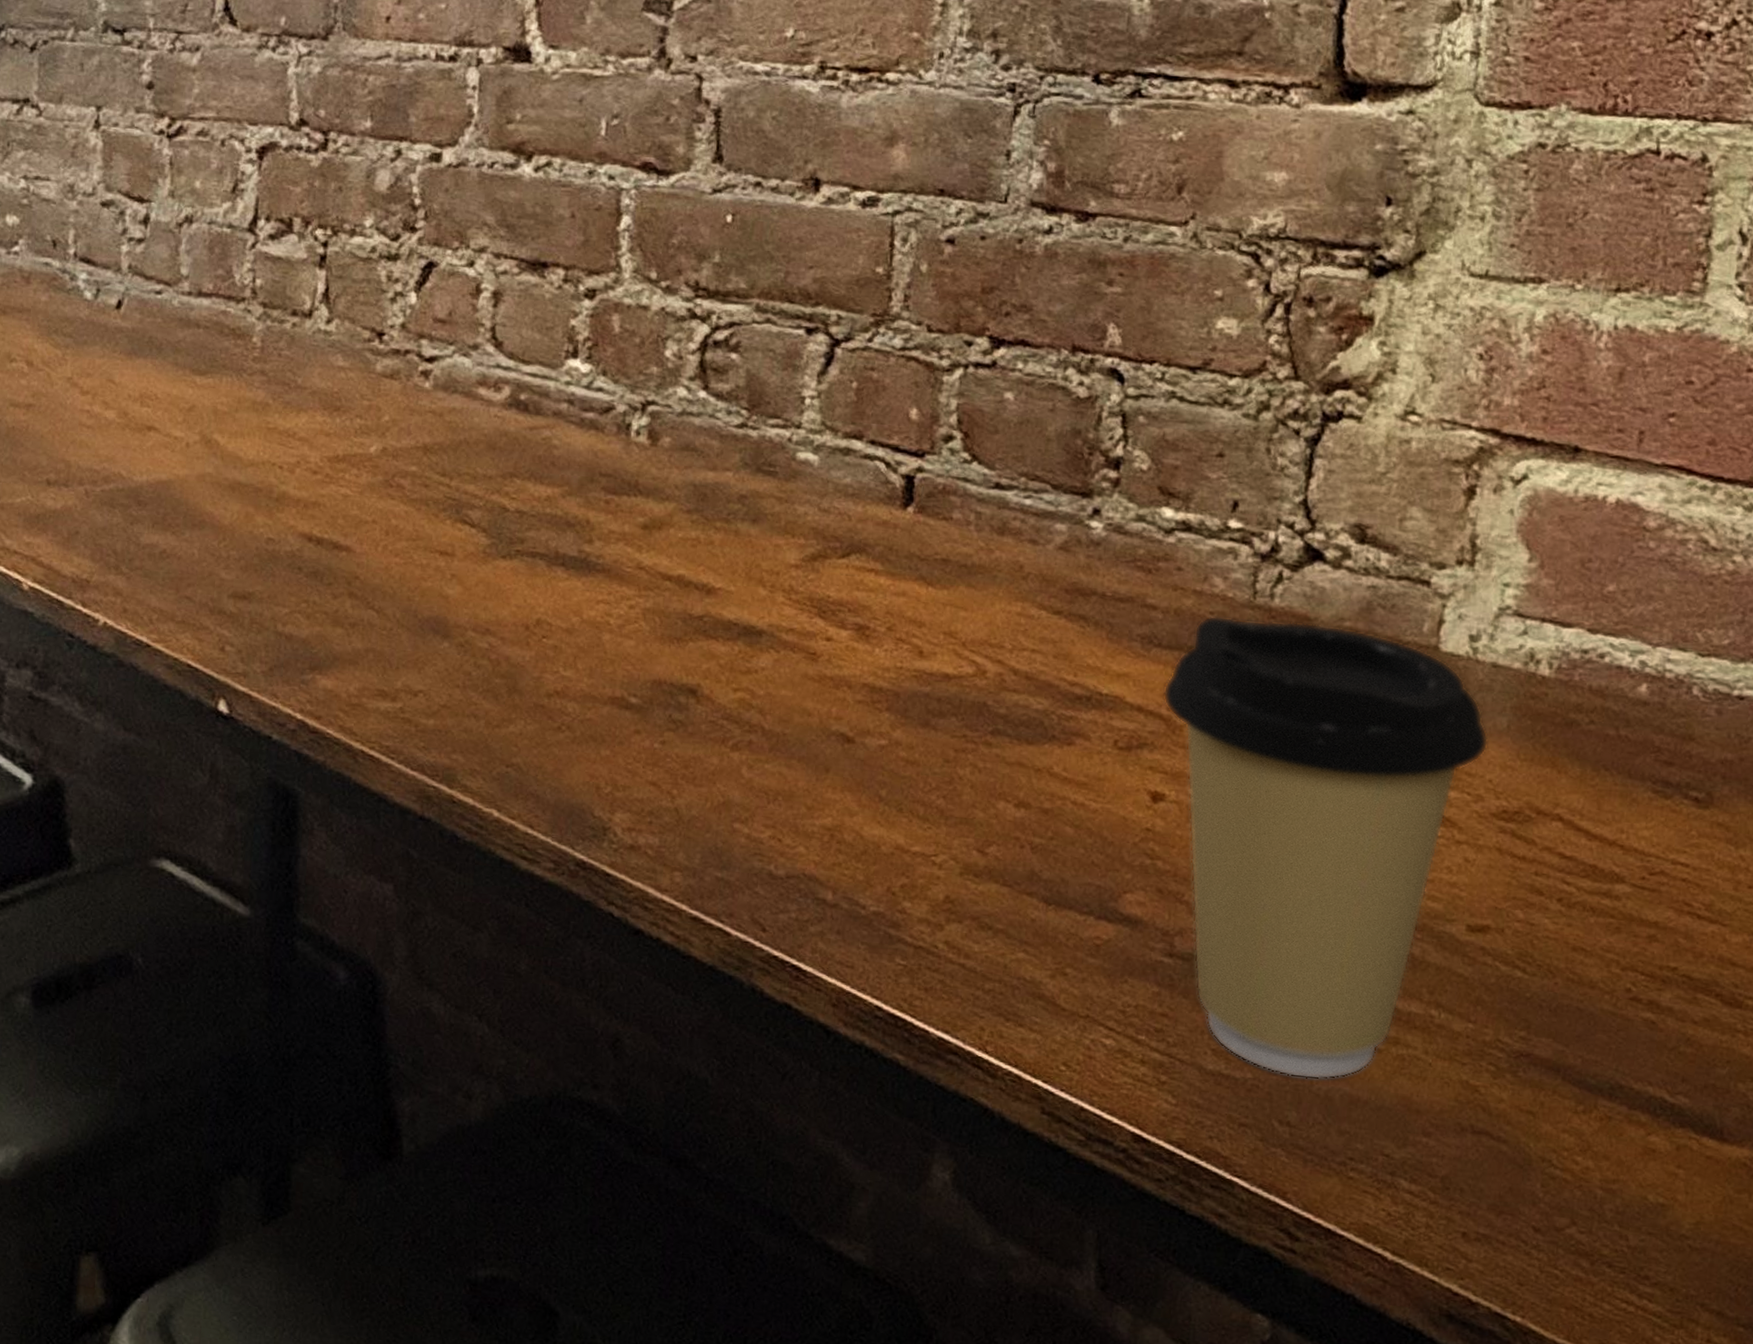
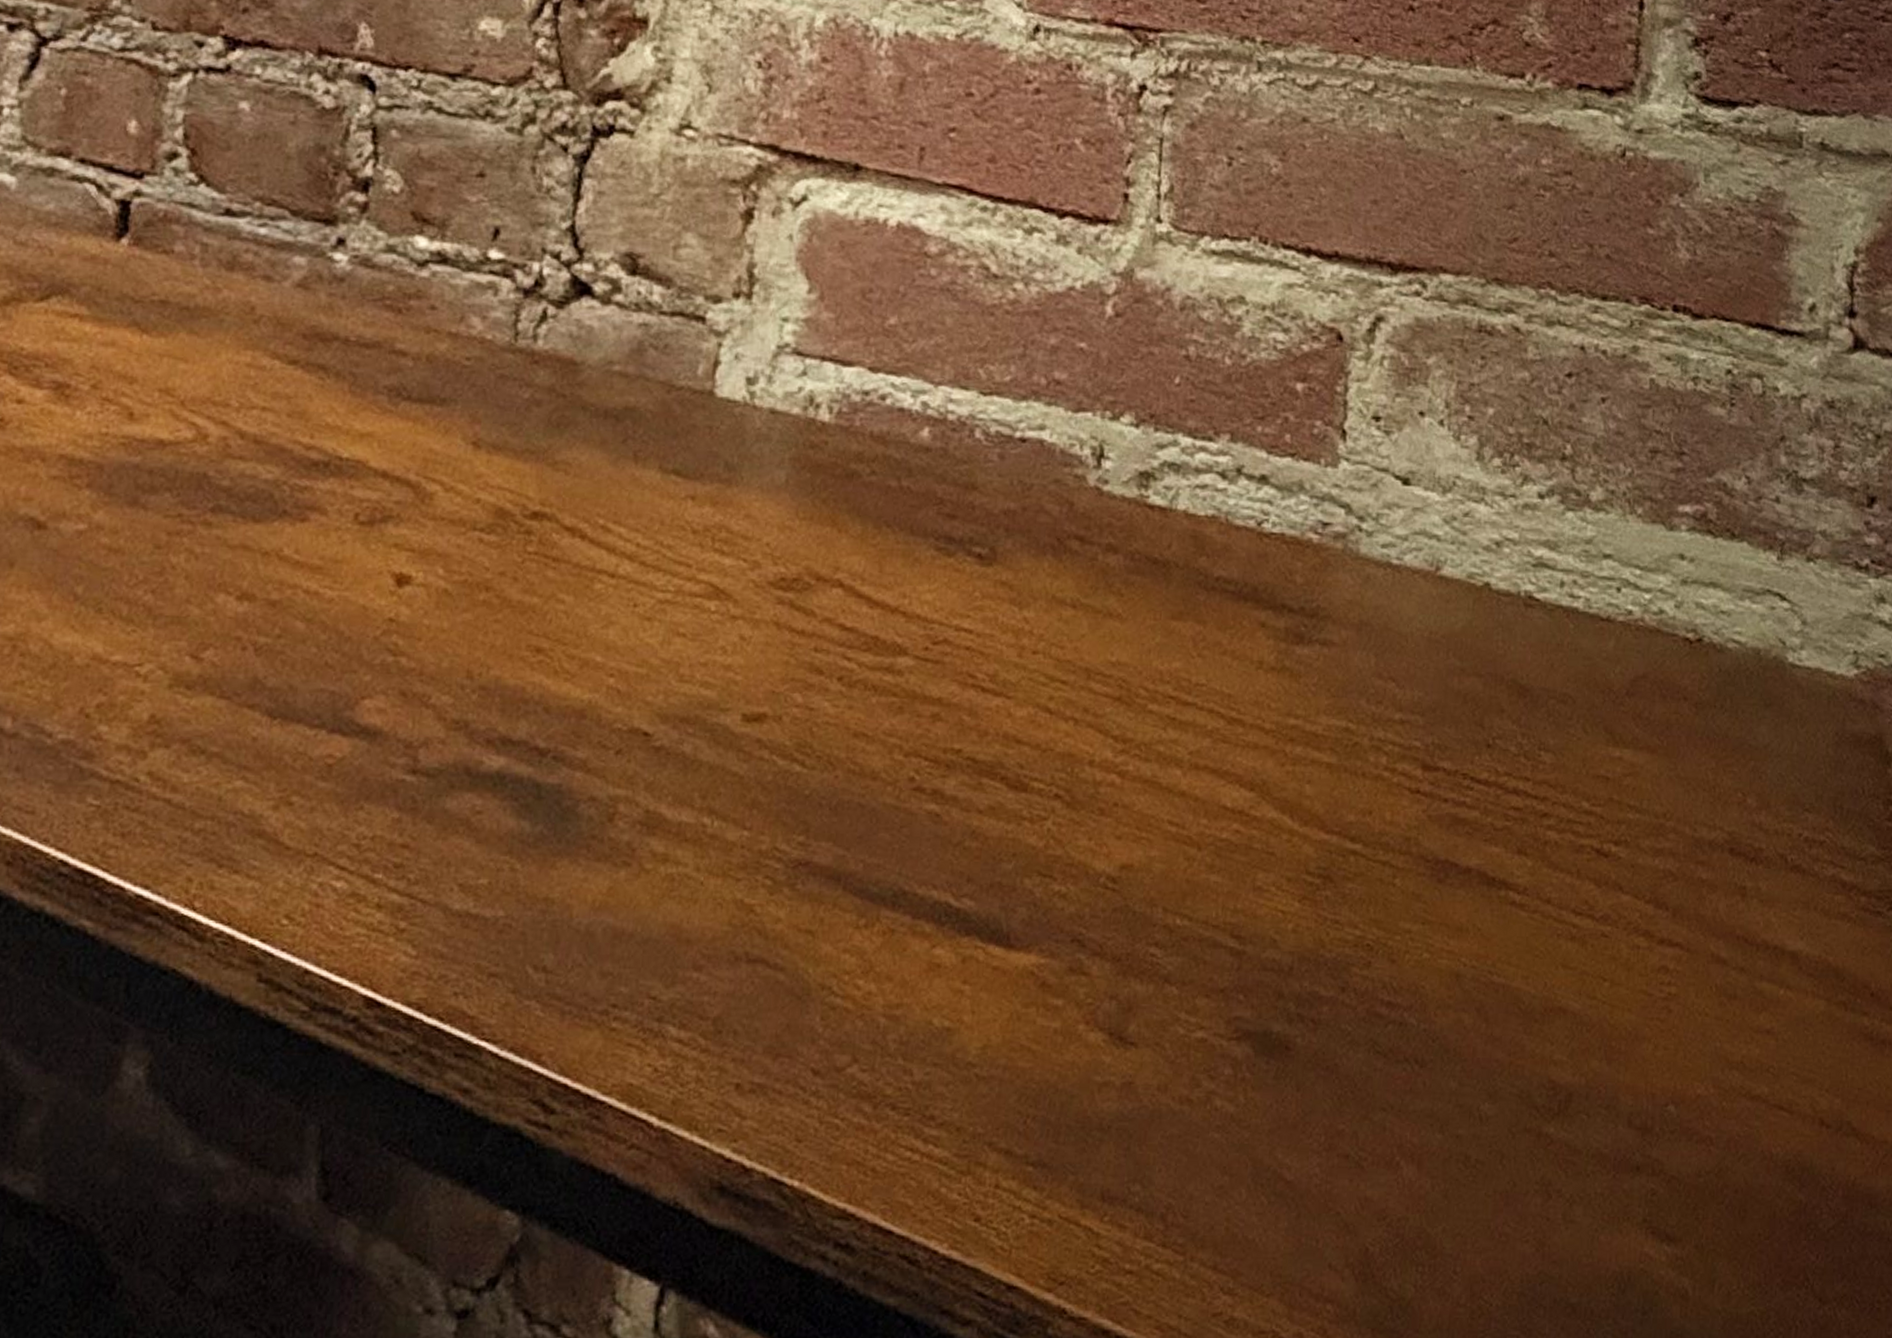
coffee cup: present [1163,615,1489,1080] -> none [411,362,766,912]

